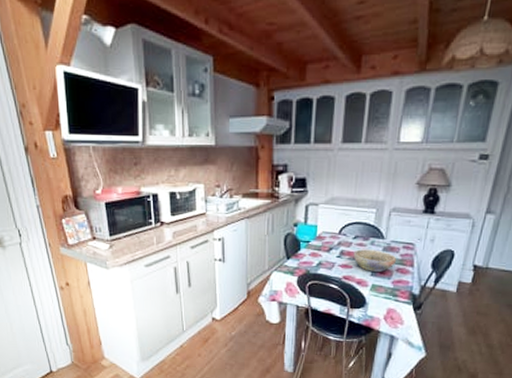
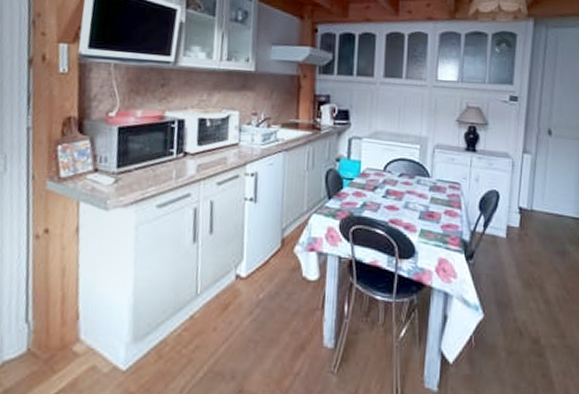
bowl: present [353,249,396,272] -> none [399,188,443,215]

